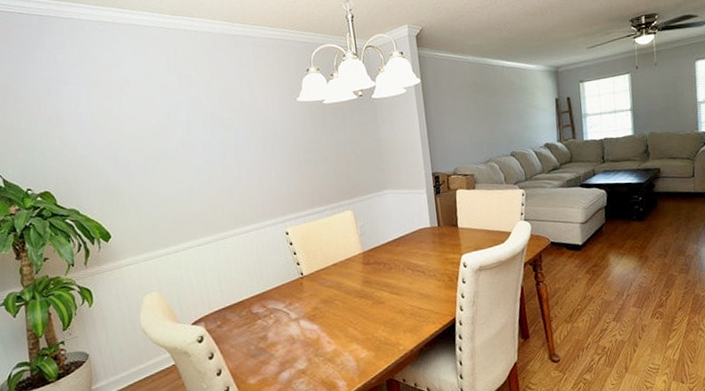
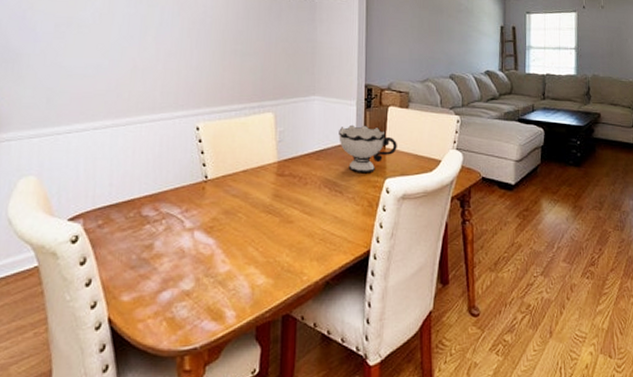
bowl: none [413,209,469,253] -> present [339,124,397,174]

